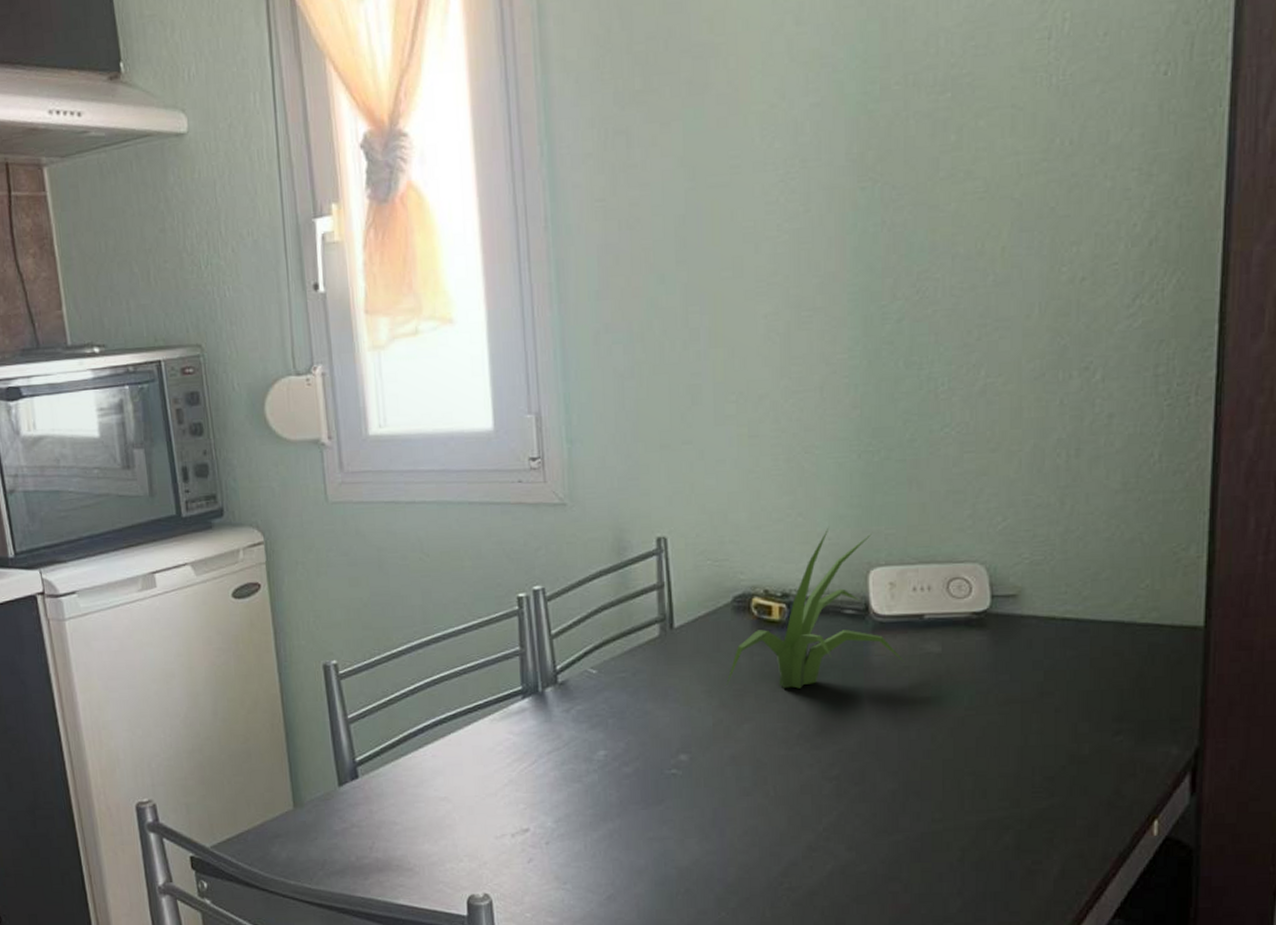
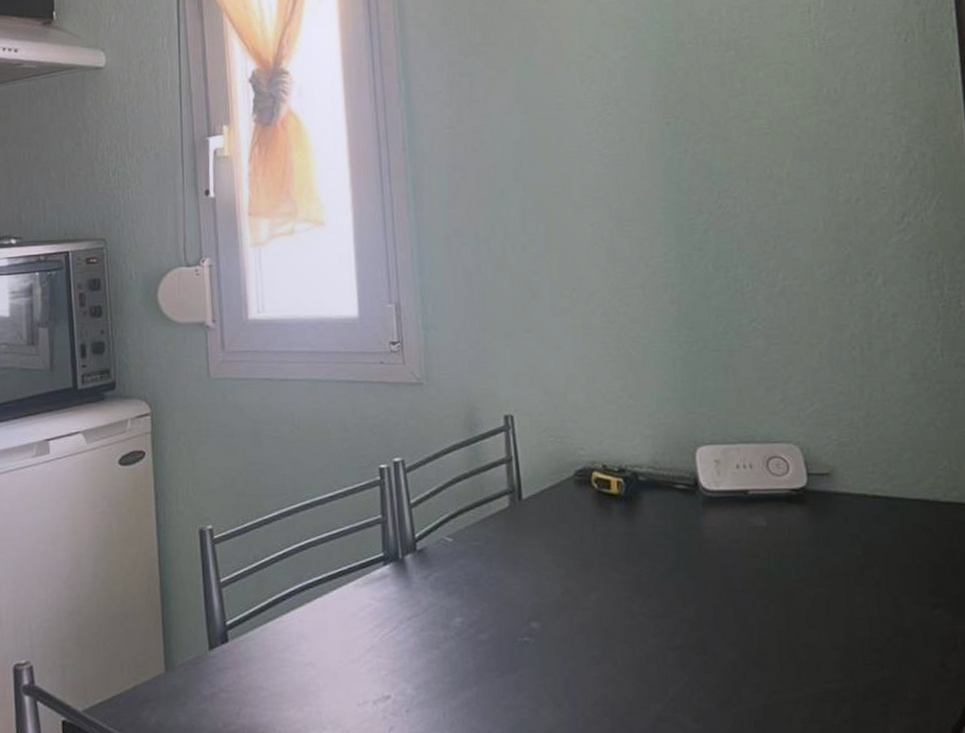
plant: present [726,527,905,689] -> none [572,408,735,559]

